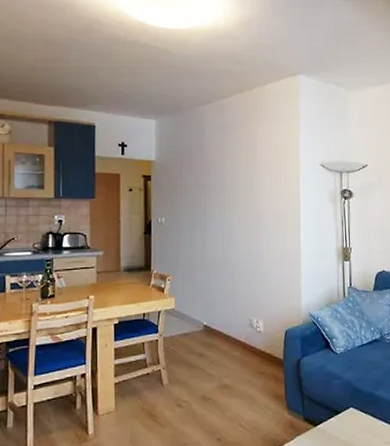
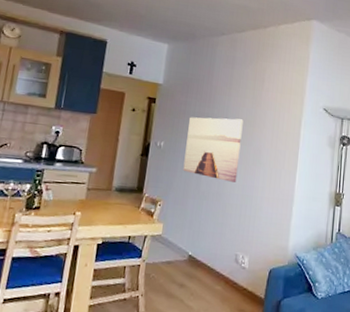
wall art: none [187,186,242,249] -> present [183,117,243,183]

